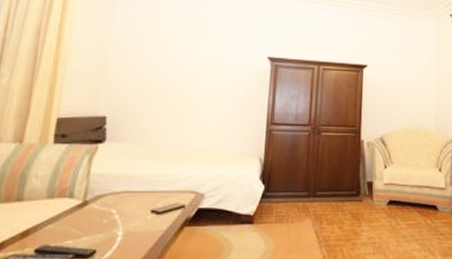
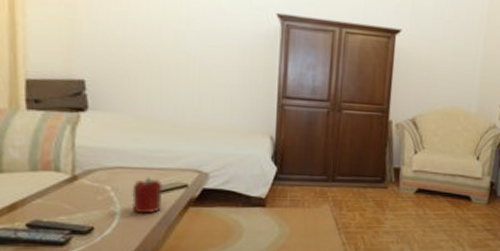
candle: none [133,199,163,235] -> present [132,177,163,214]

